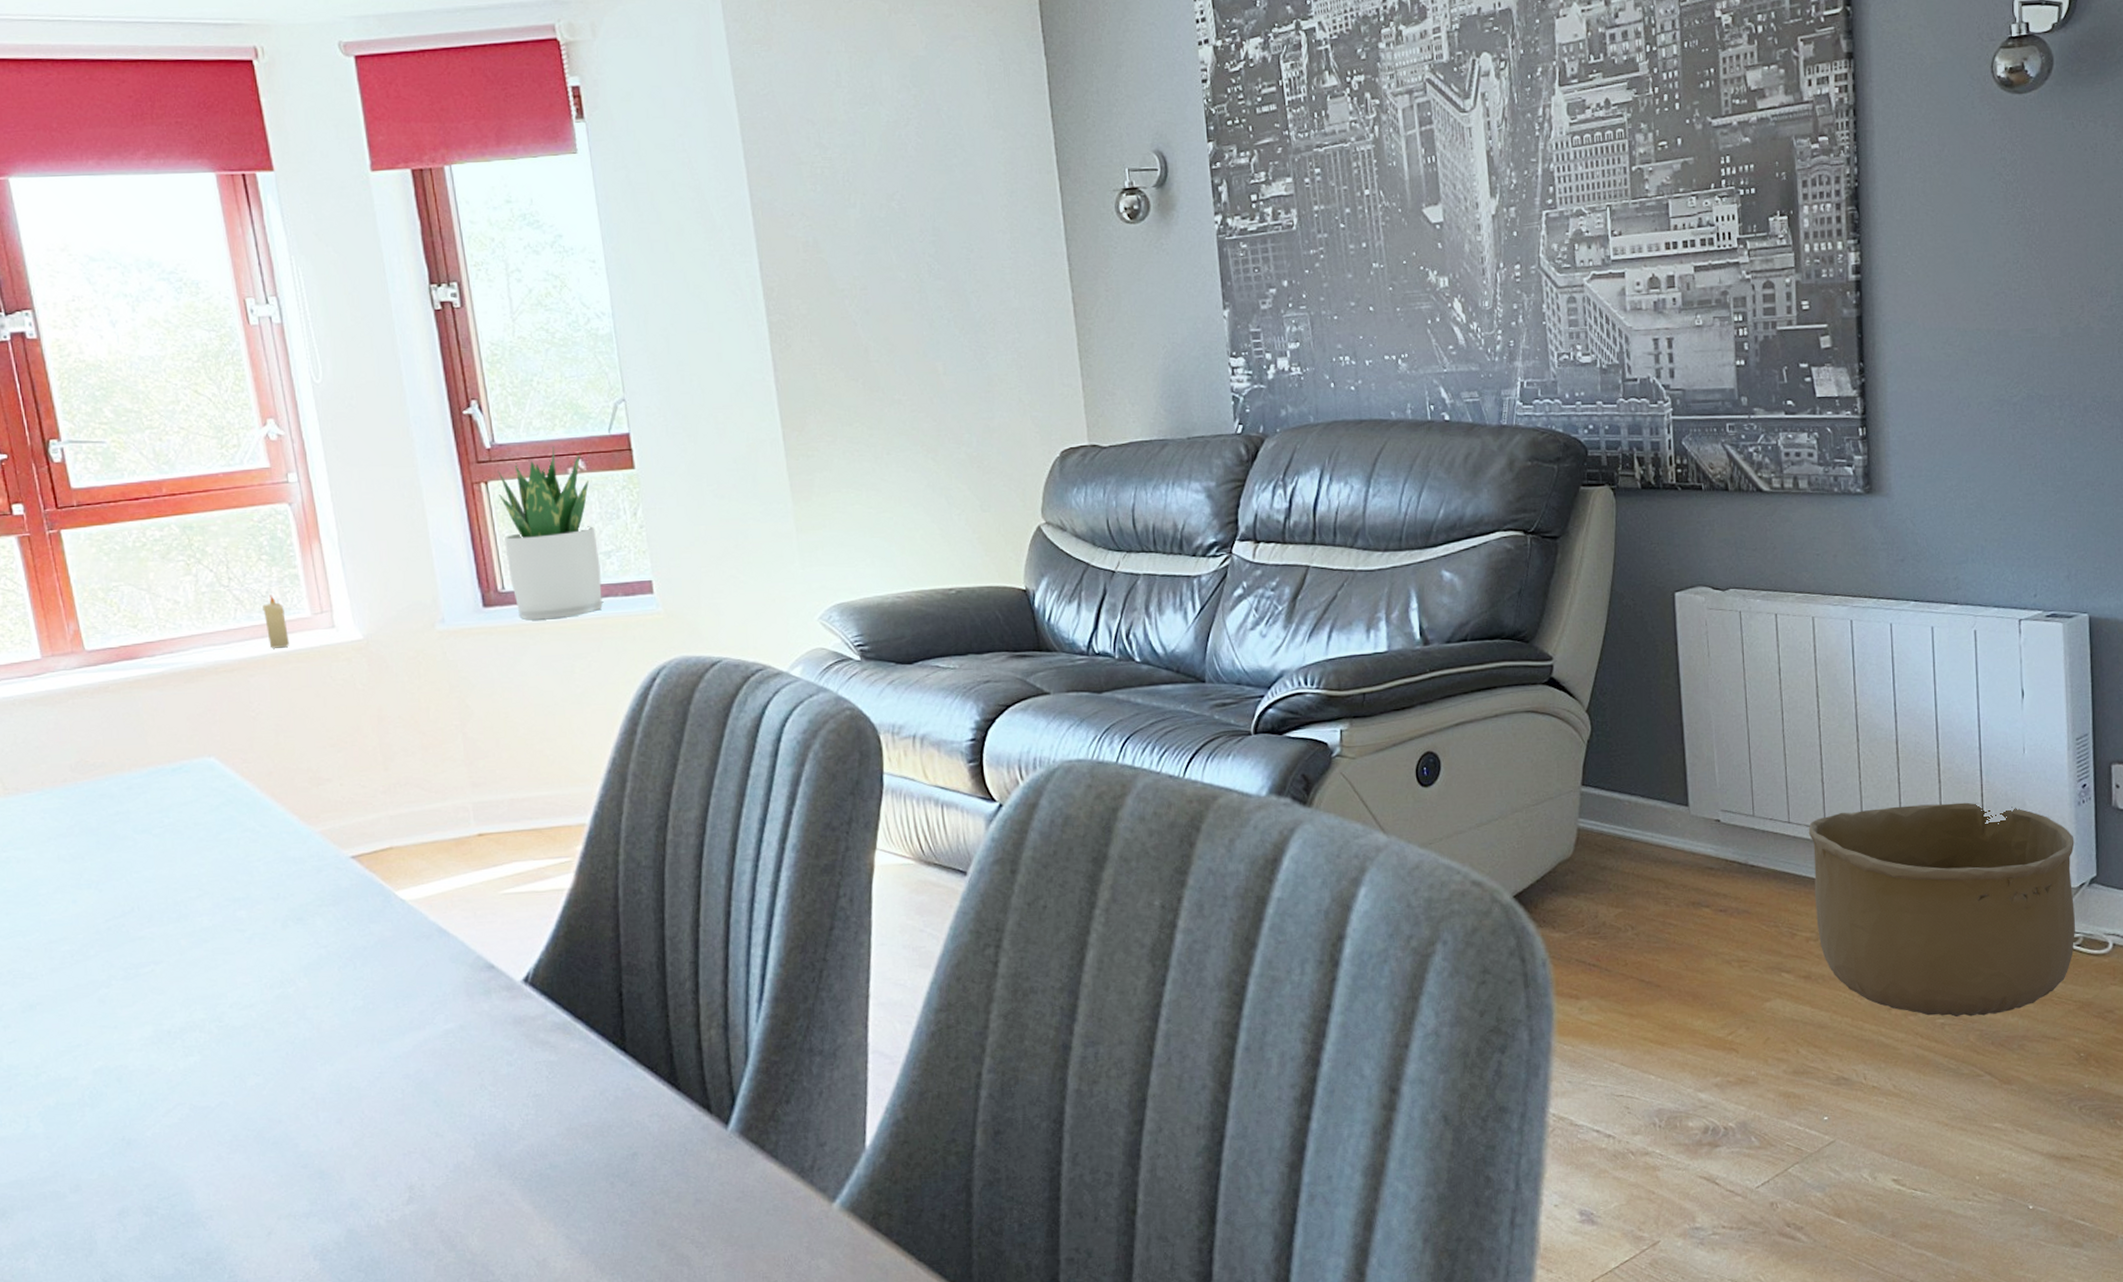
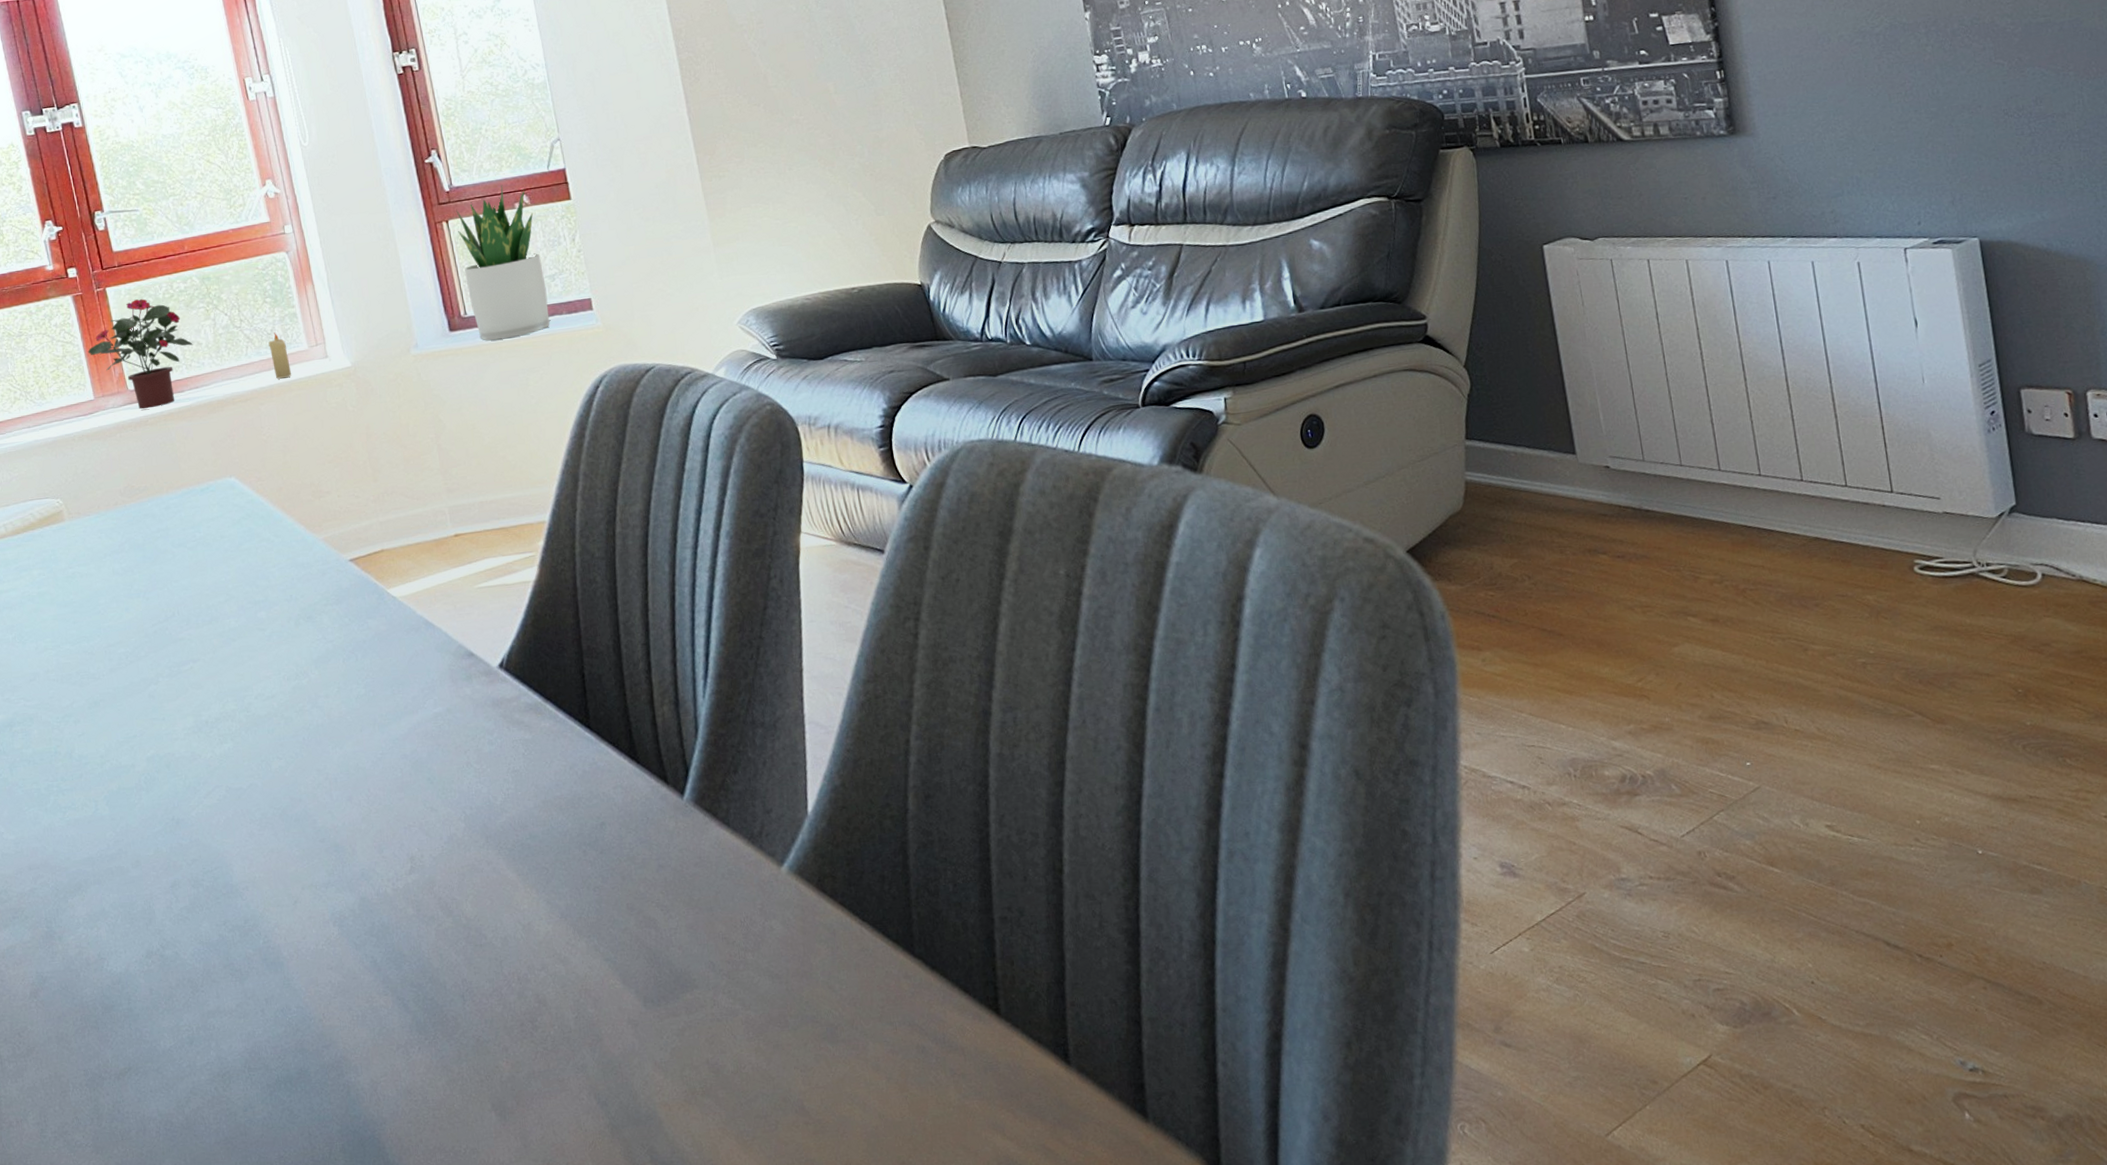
potted flower: none [34,546,169,674] -> present [87,299,193,410]
basket: present [1808,802,2075,1018] -> none [1702,436,1999,656]

